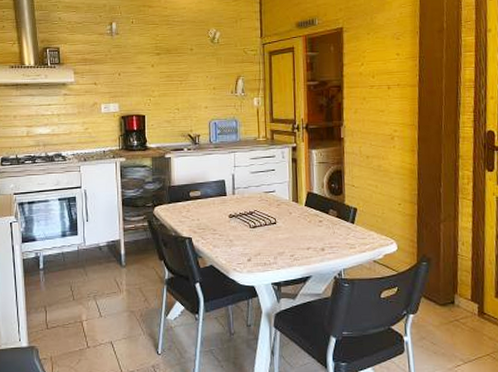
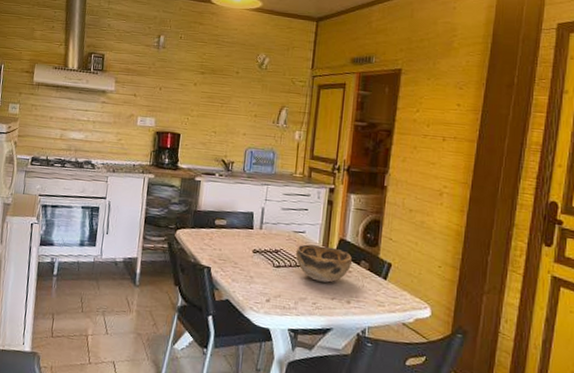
decorative bowl: none [268,201,322,235] -> present [295,244,353,283]

